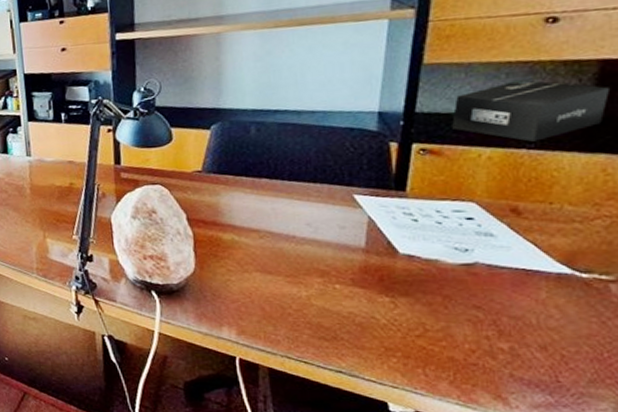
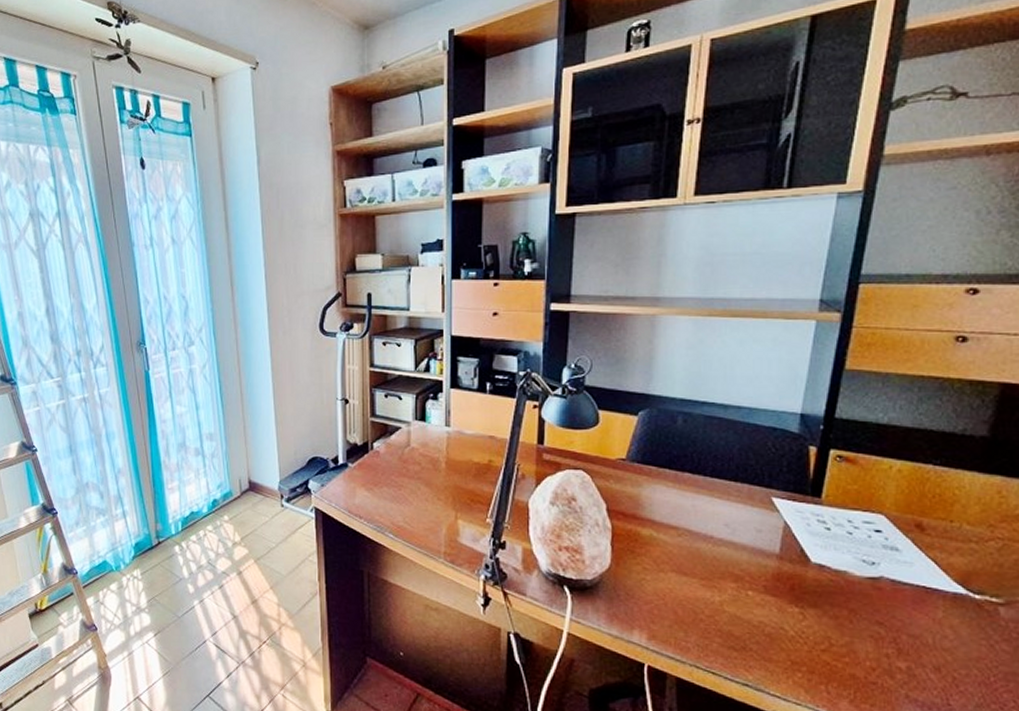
box: present [452,80,611,142] -> none [868,396,1009,458]

